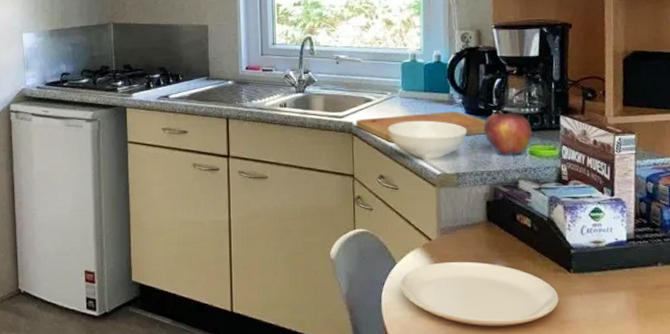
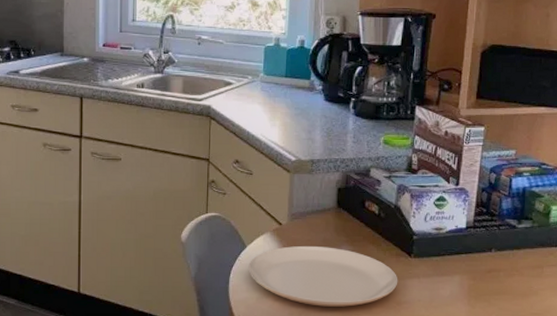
cutting board: present [356,111,486,142] -> none [214,98,344,127]
bowl: present [388,120,468,158] -> none [247,106,325,144]
fruit: present [483,110,532,155] -> none [341,99,388,143]

